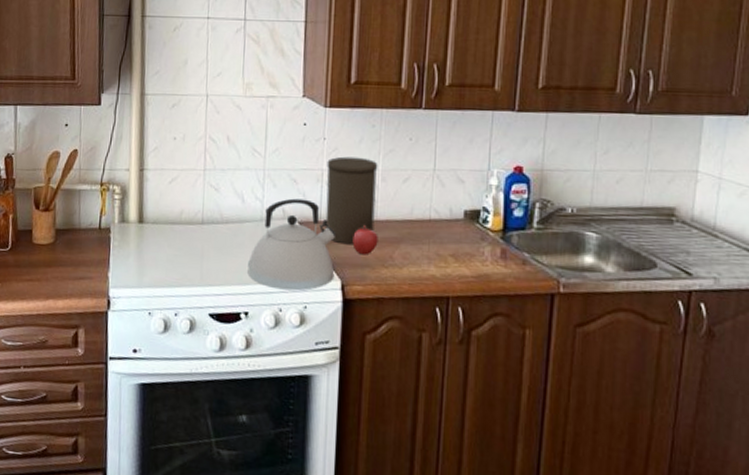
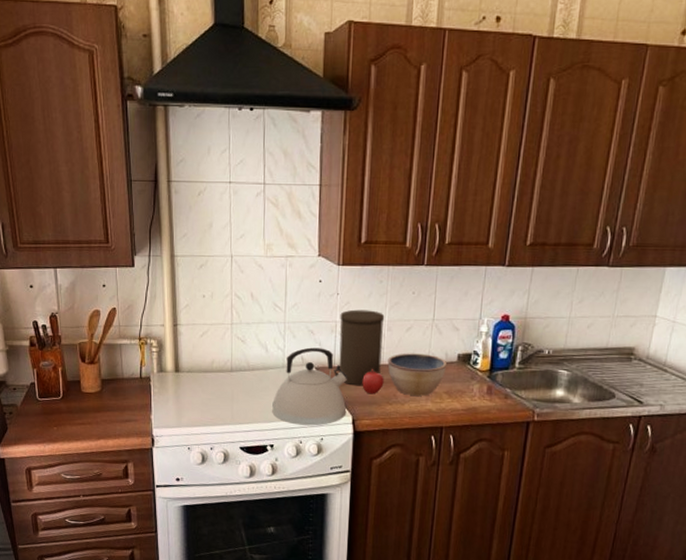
bowl: none [382,207,452,259] -> present [387,353,448,396]

